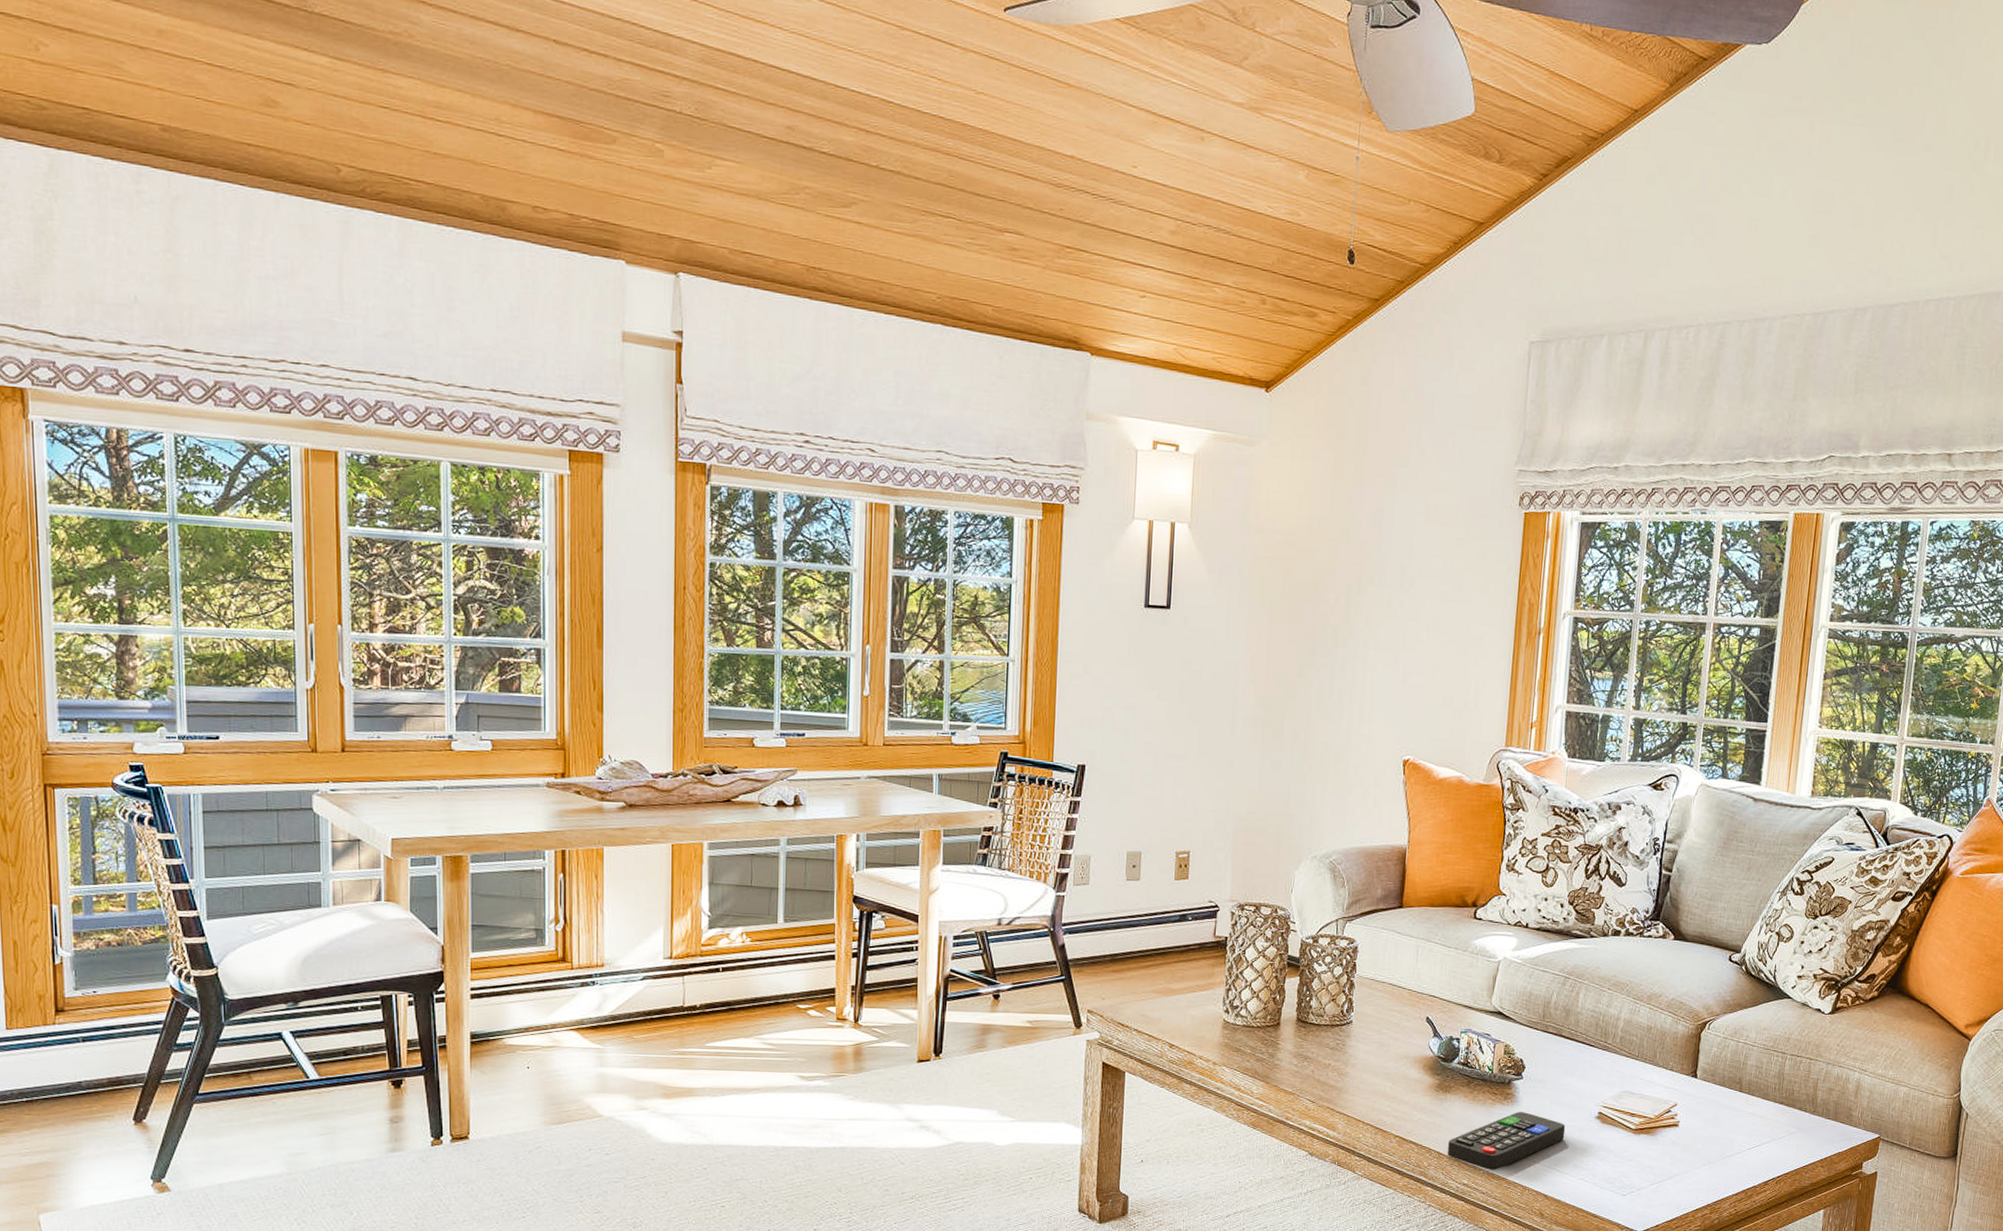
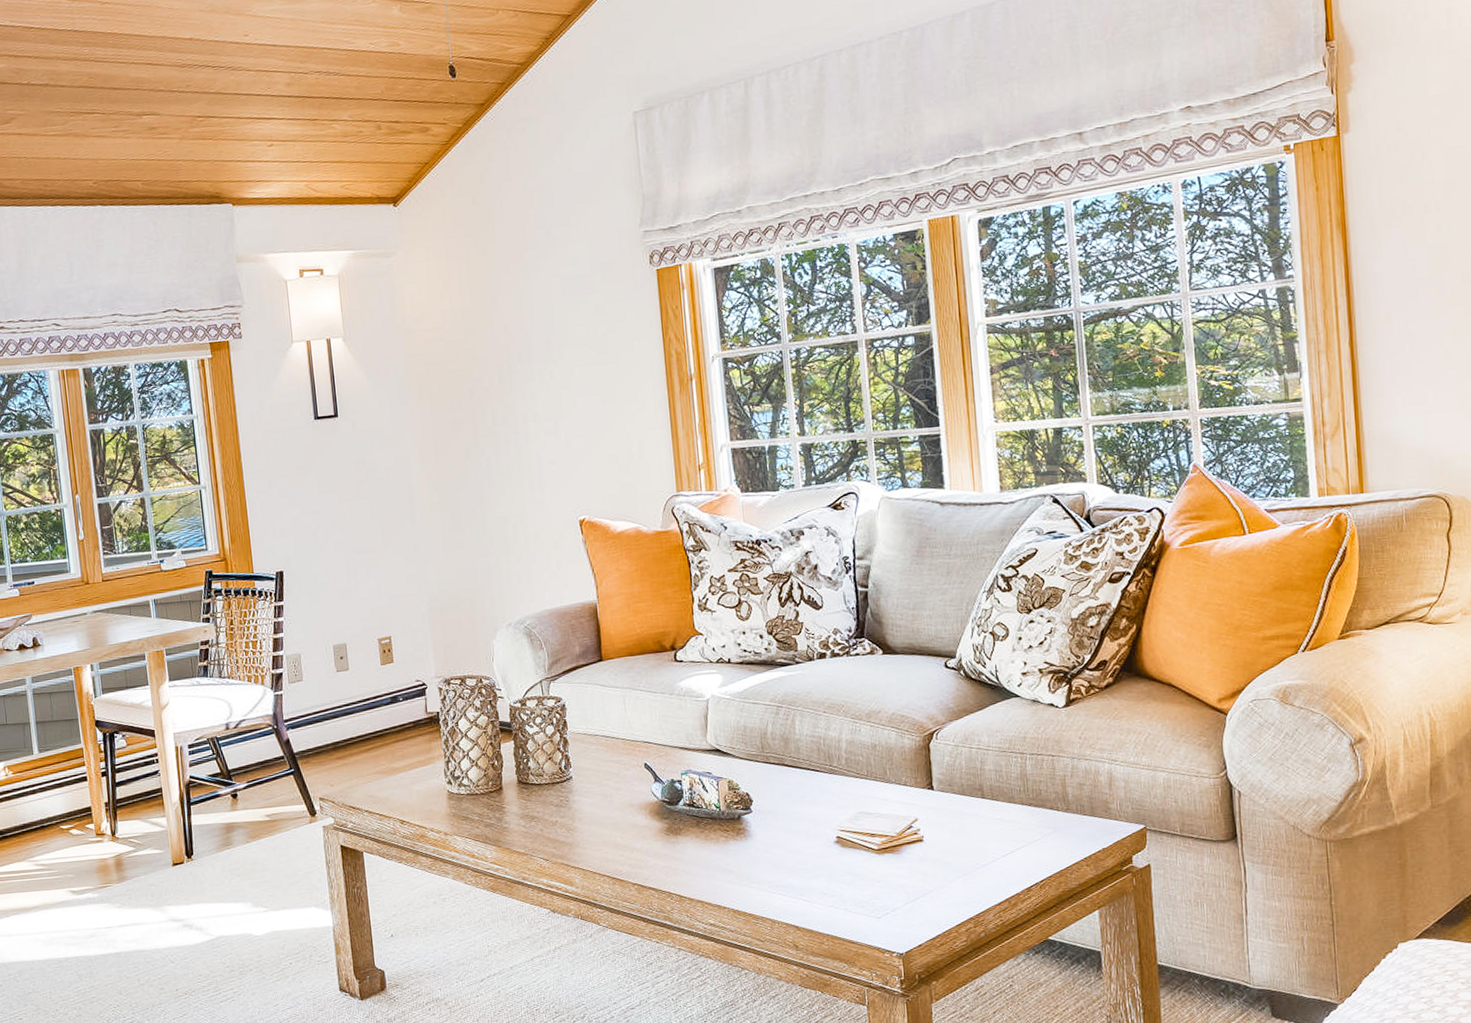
remote control: present [1448,1112,1566,1170] -> none [688,845,806,907]

